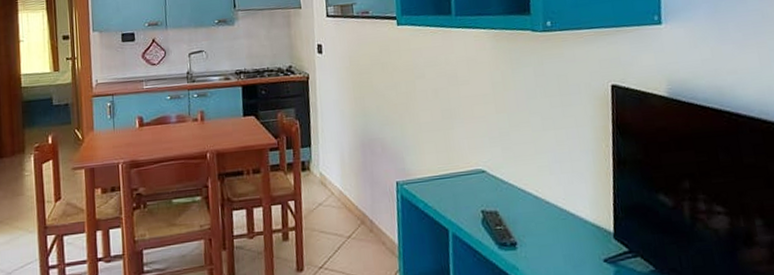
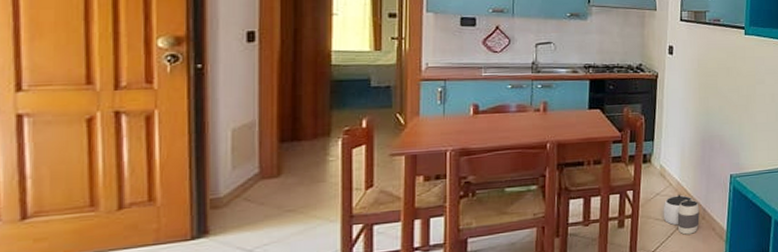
waste basket: none [327,204,368,249] -> present [663,194,700,235]

